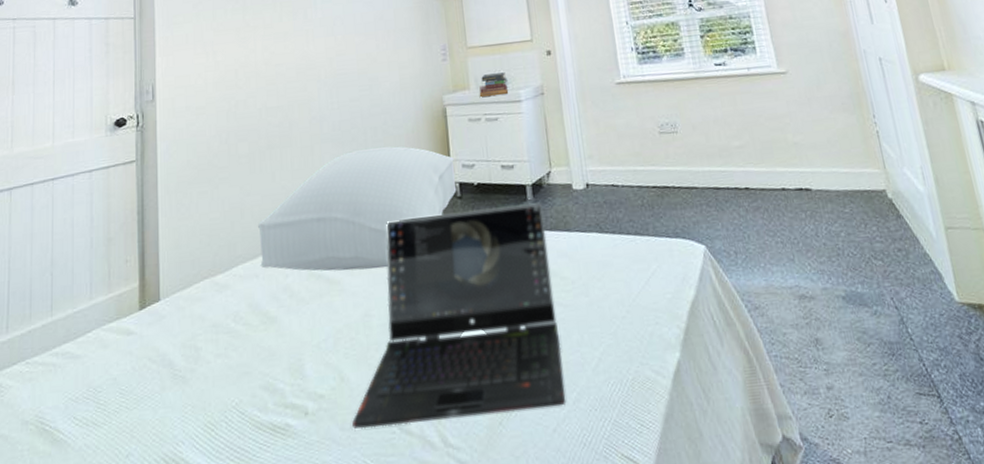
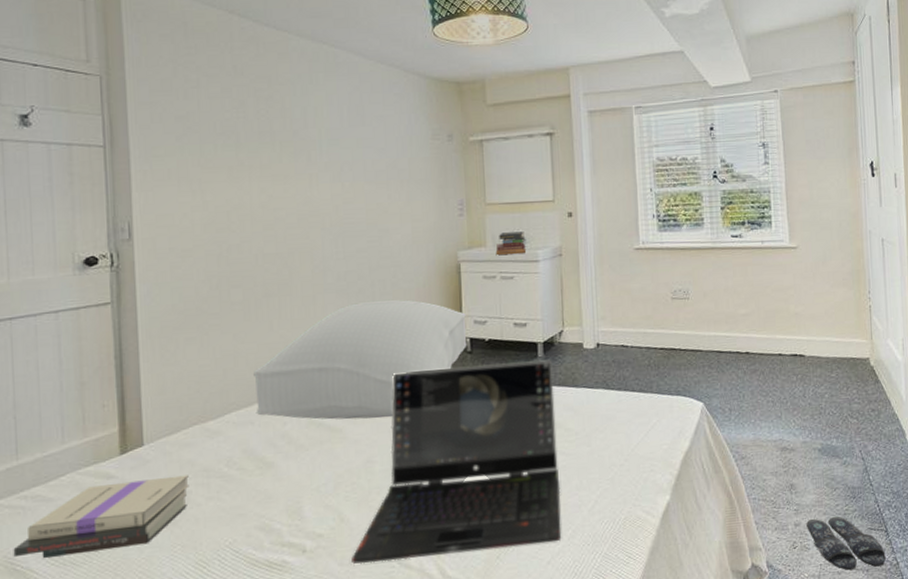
books: none [43,330,200,417] -> present [13,475,189,558]
slippers: none [840,378,944,446] -> present [806,516,886,570]

